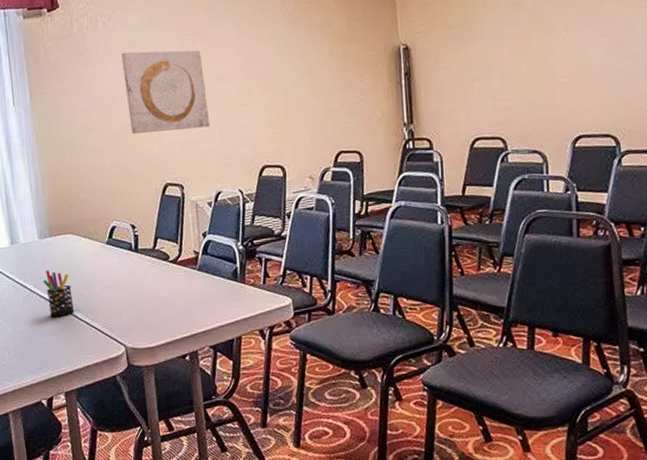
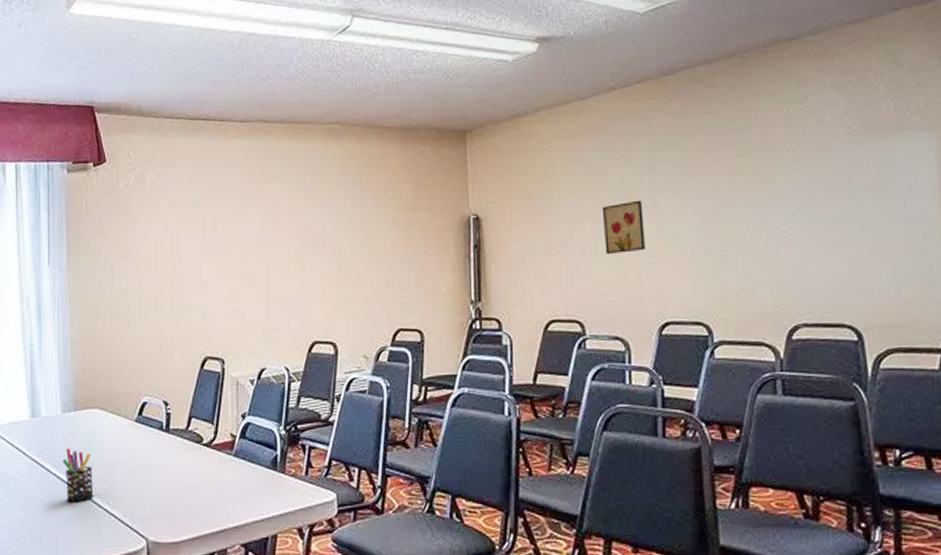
wall art: present [121,50,210,135] -> none [168,211,258,301]
wall art: none [519,26,559,76] -> present [602,200,645,254]

